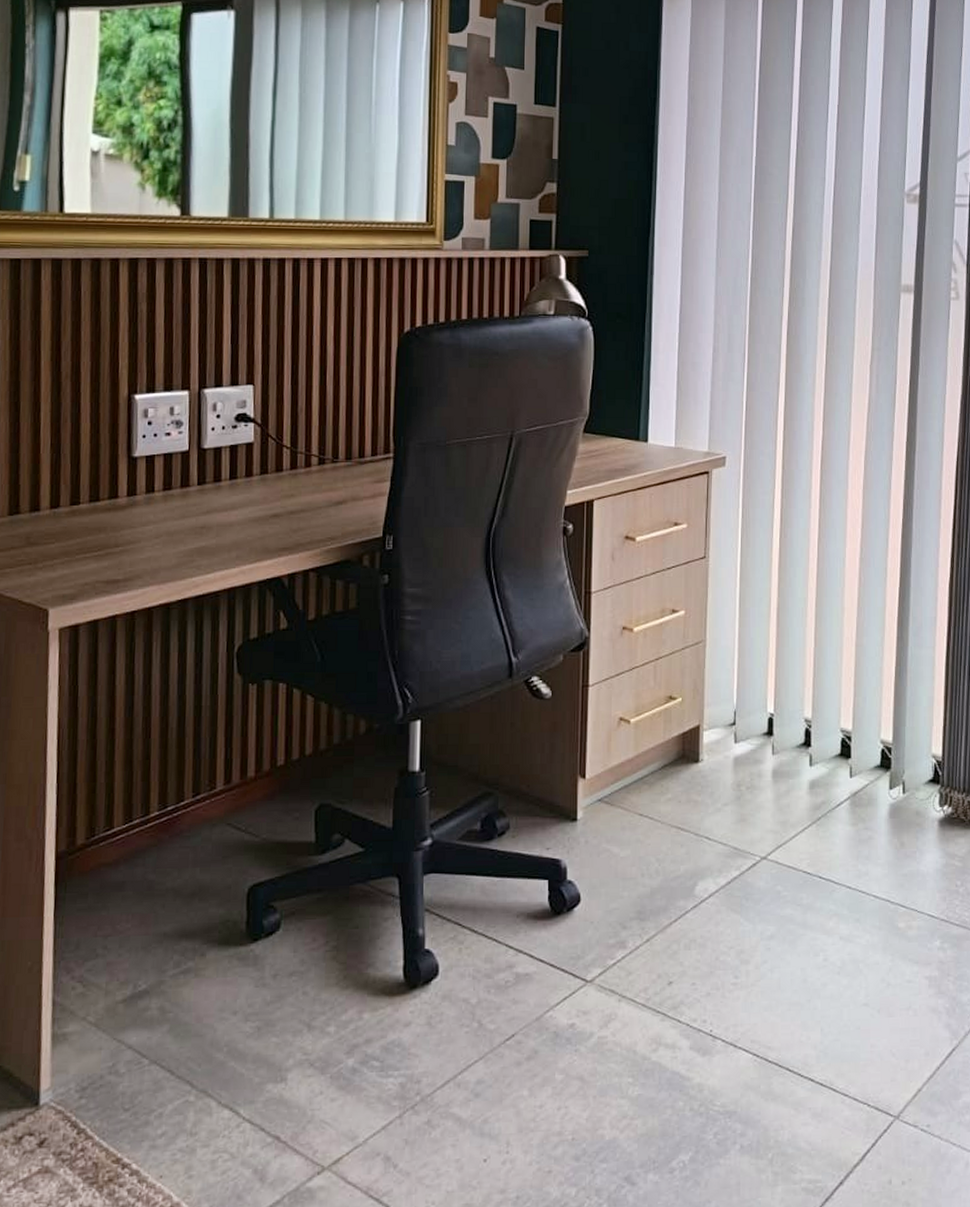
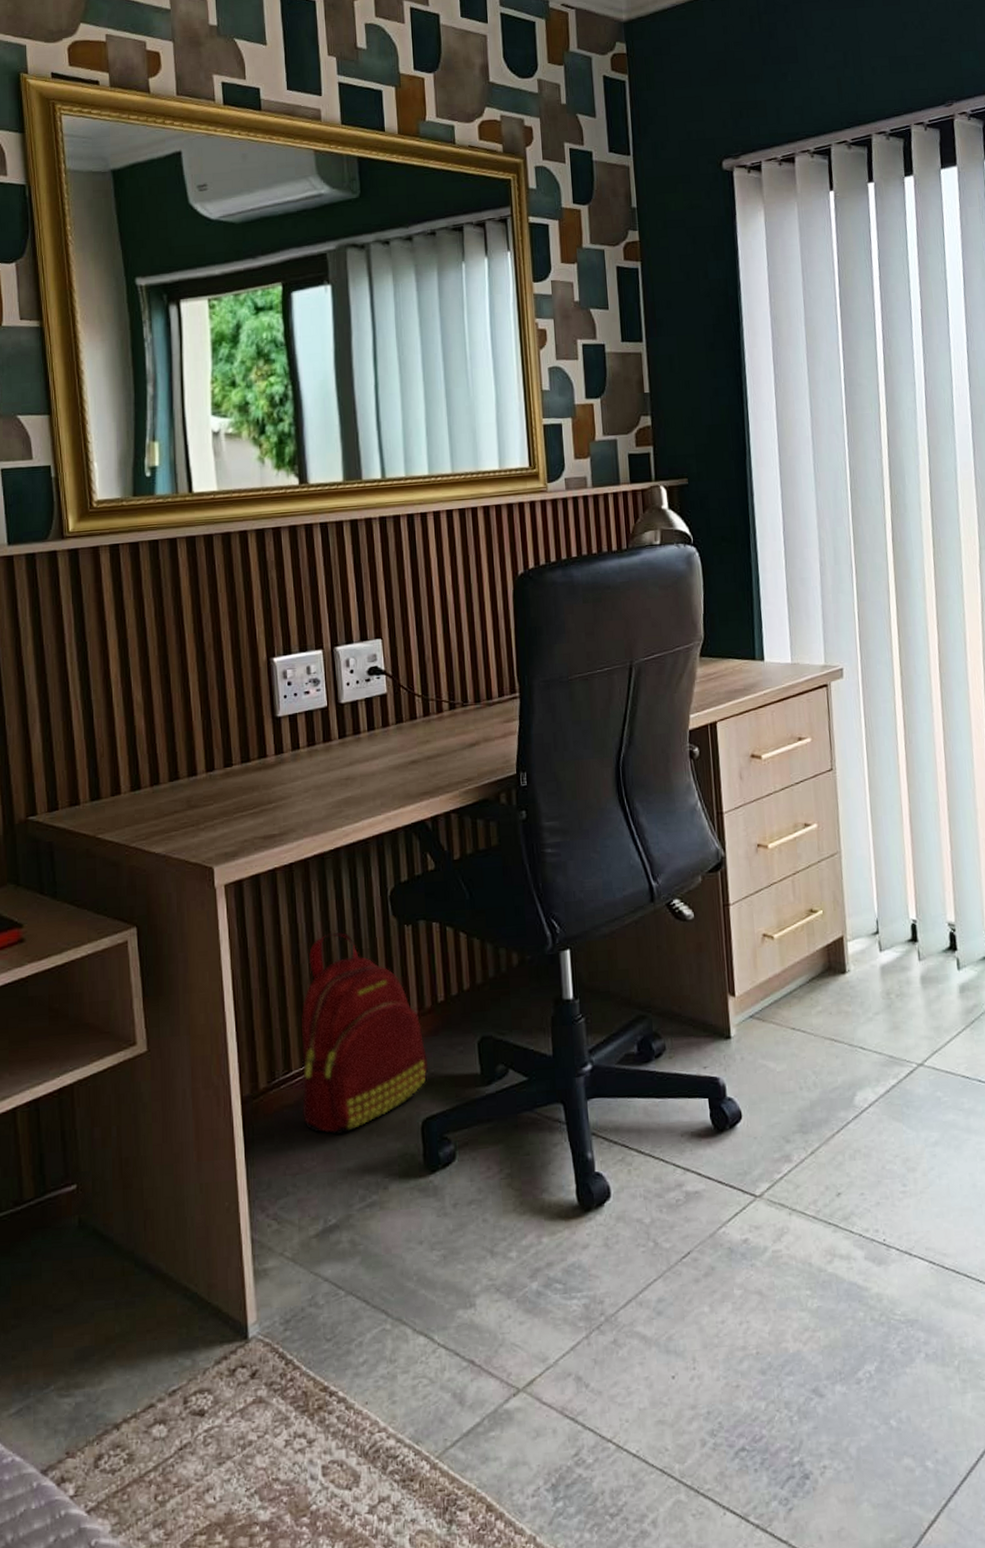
backpack: none [121,686,261,898] -> present [301,932,429,1136]

